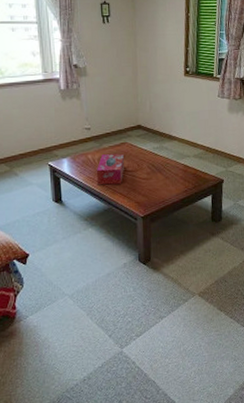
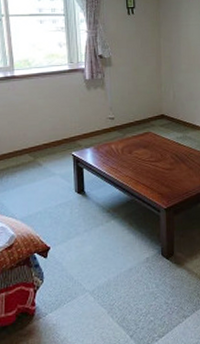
tissue box: present [96,153,125,185] -> none [119,143,148,176]

